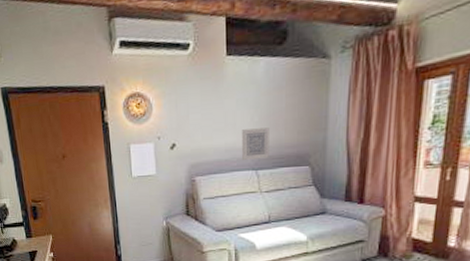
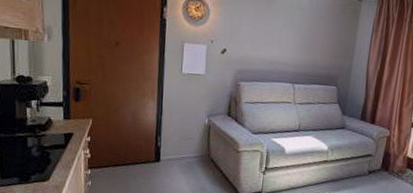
wall art: present [242,127,269,160] -> none [283,47,308,75]

